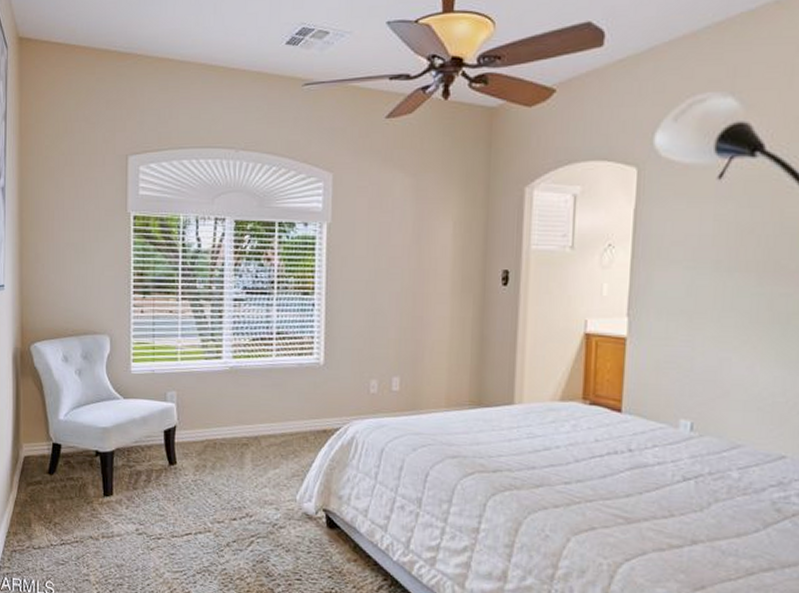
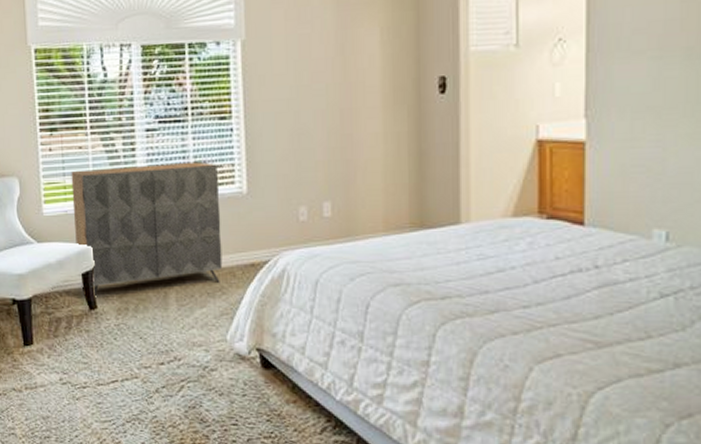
dresser: none [160,332,299,452] -> present [71,161,223,296]

